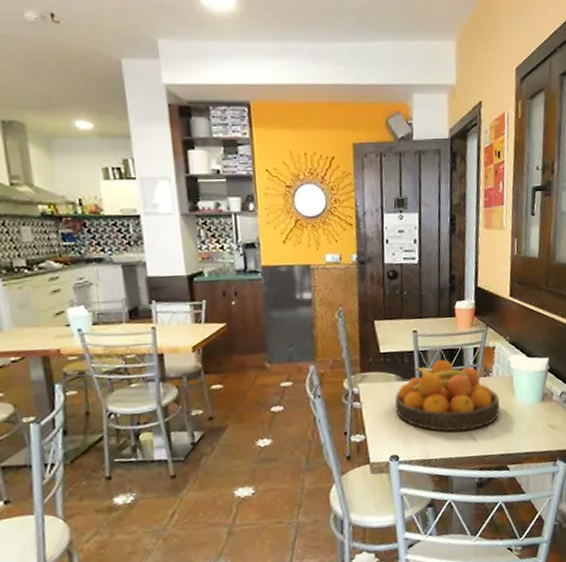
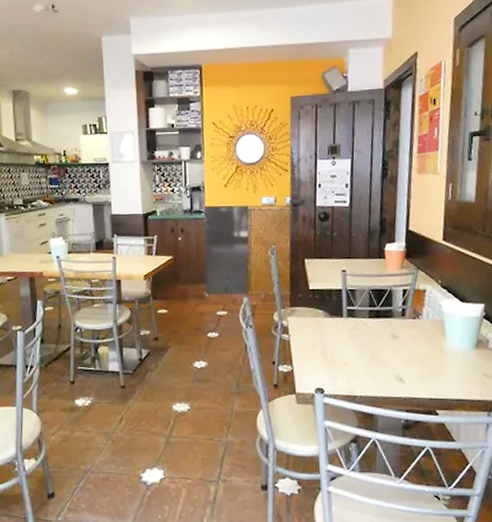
fruit bowl: present [394,359,500,431] -> none [322,299,429,370]

